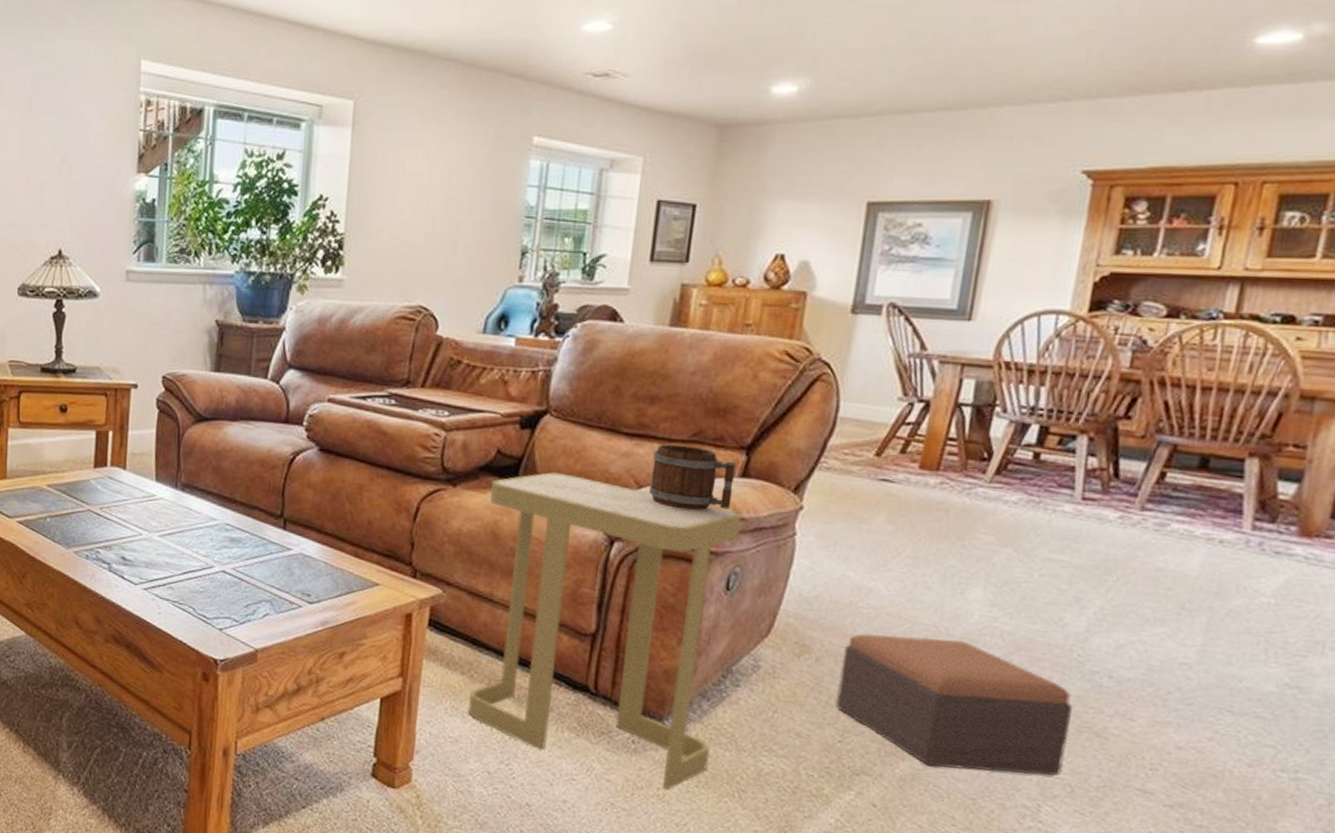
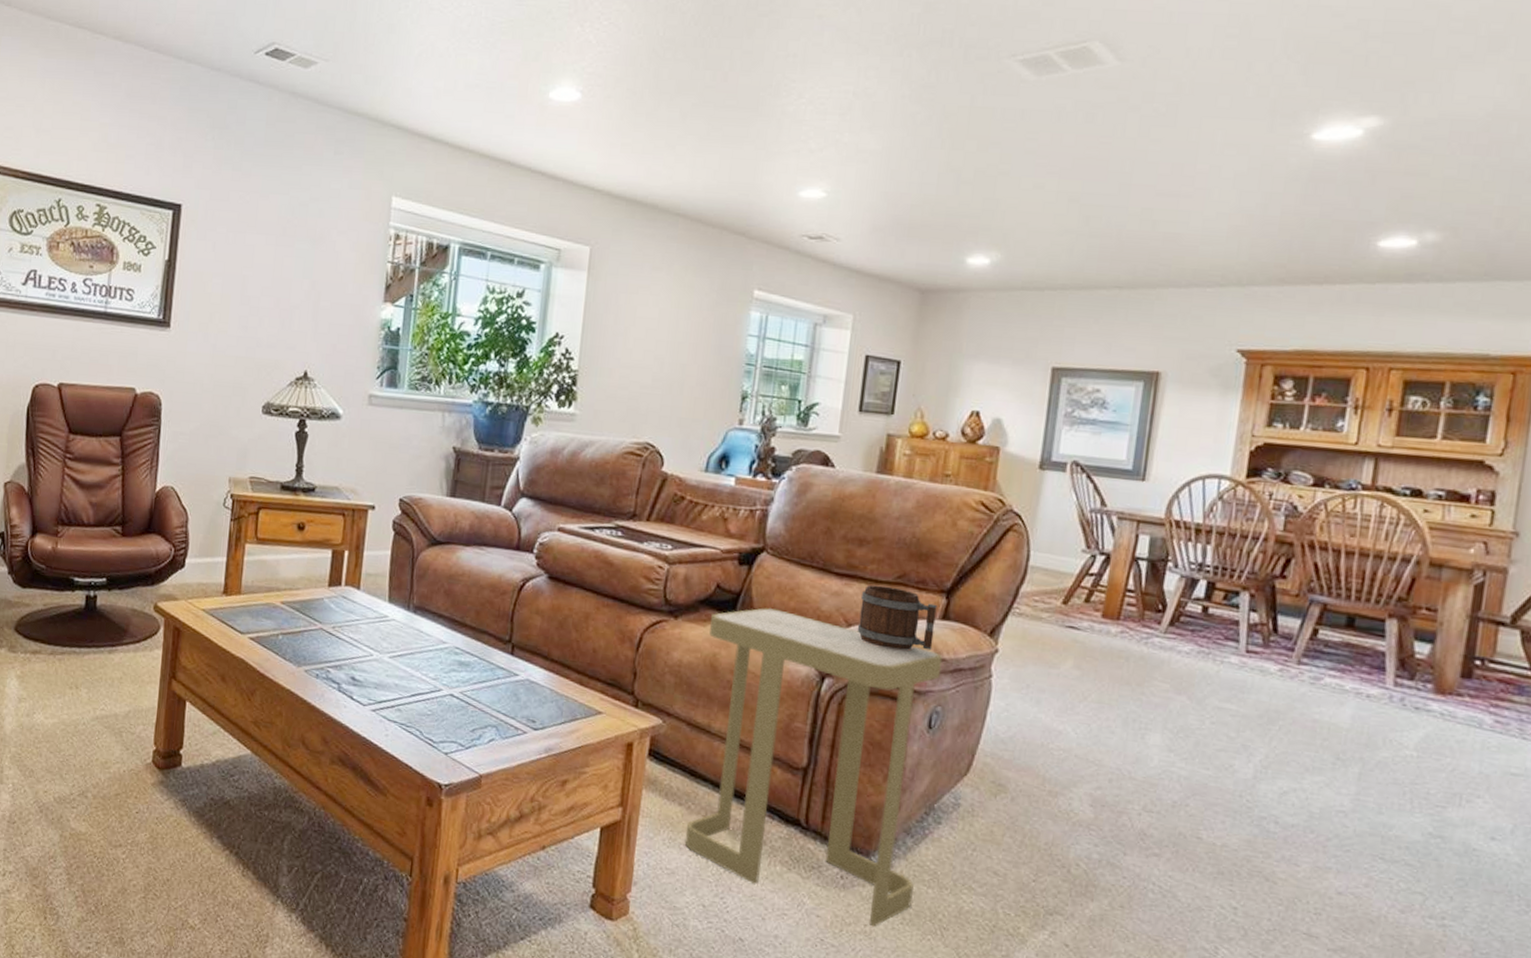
footstool: present [835,633,1073,776] -> none [1029,774,1244,919]

